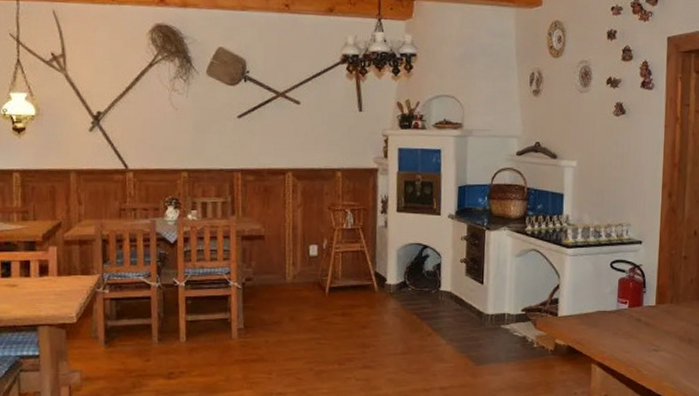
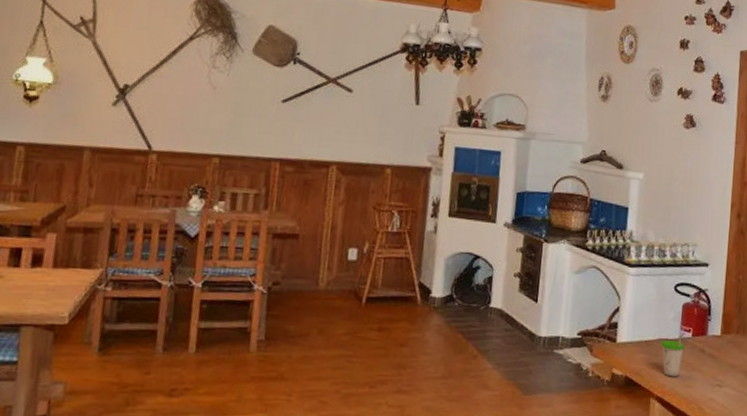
cup: none [599,305,623,345] -> present [660,333,686,378]

